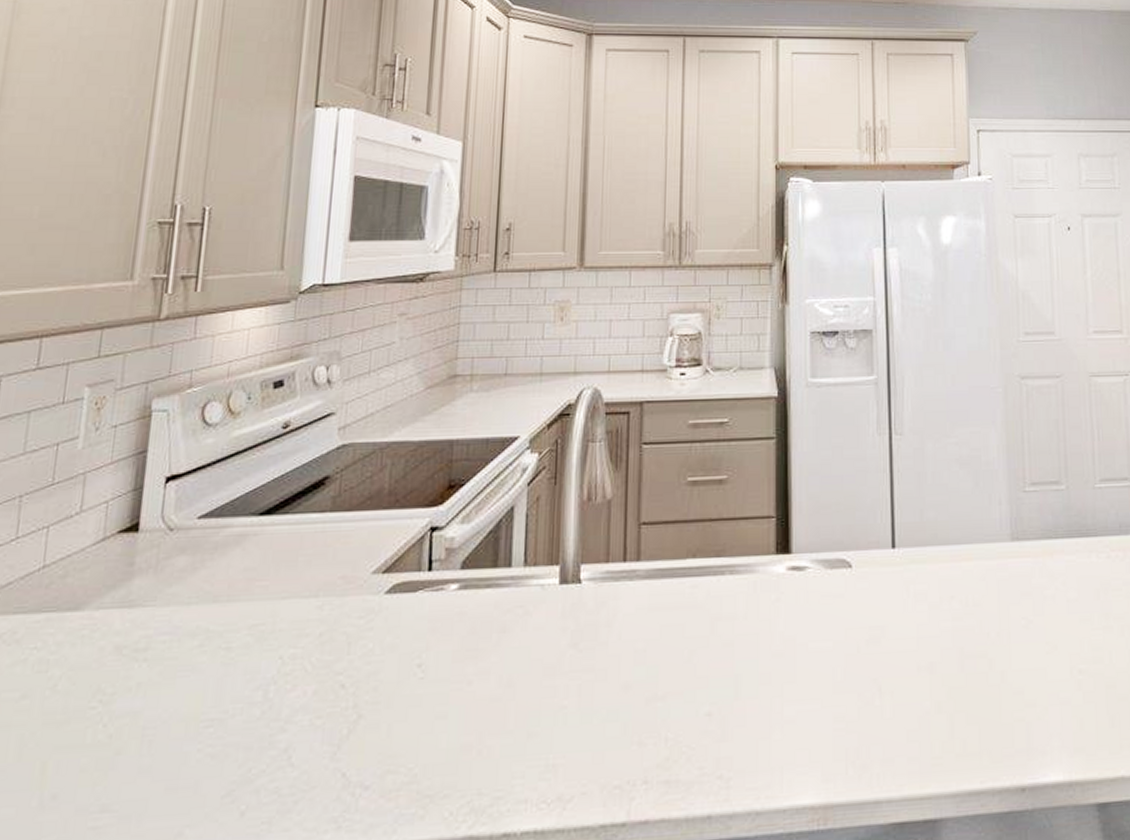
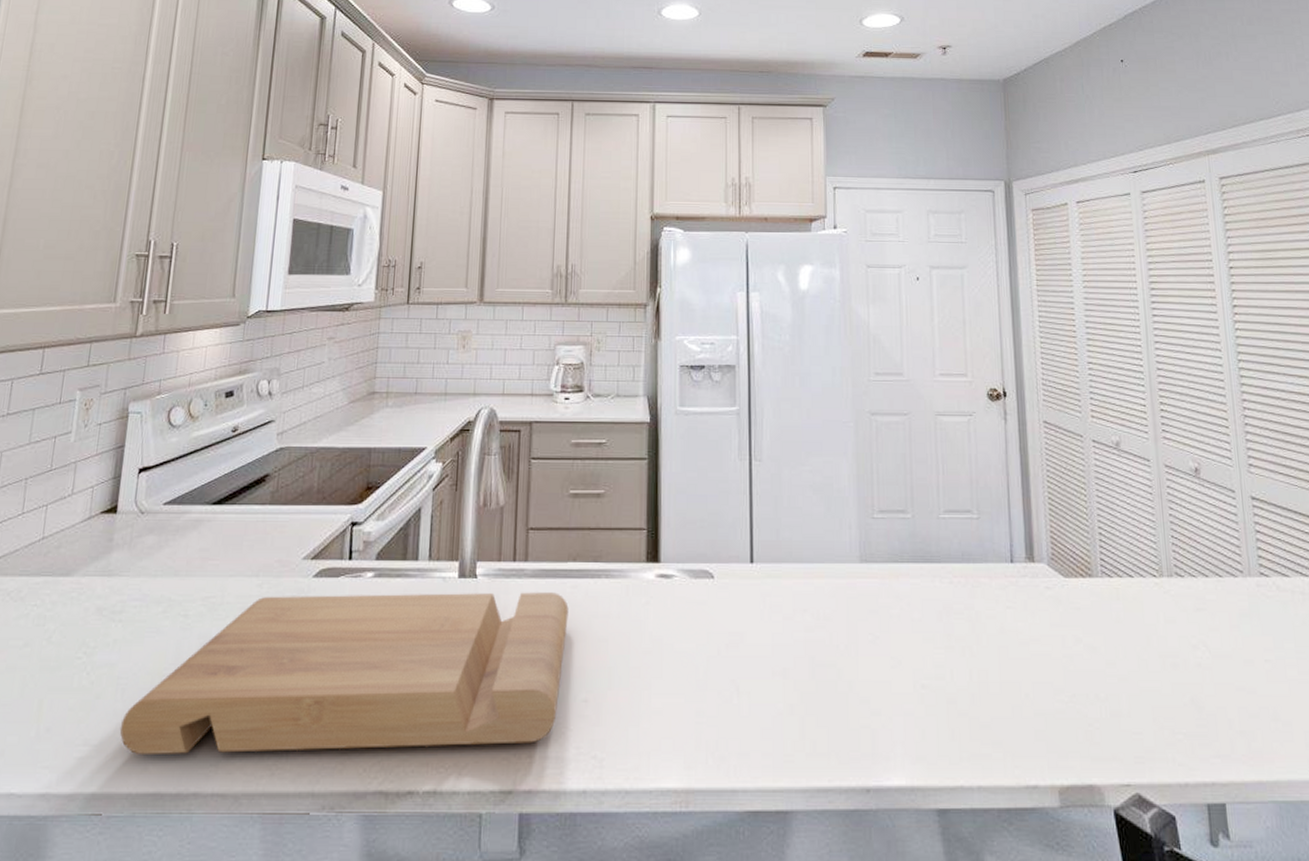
cutting board: none [146,594,688,818] -> present [119,592,569,756]

